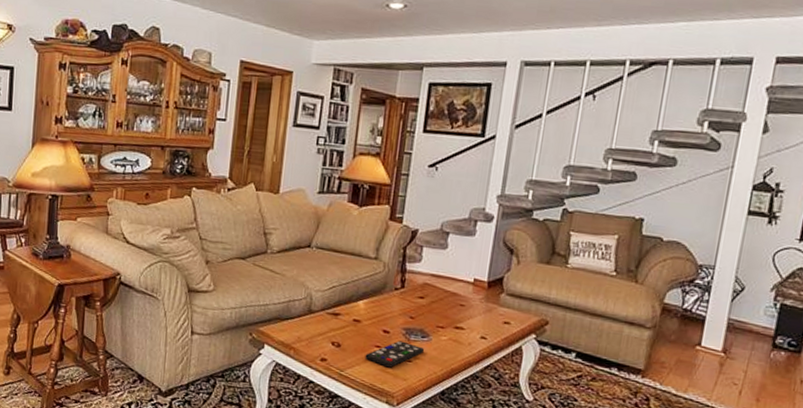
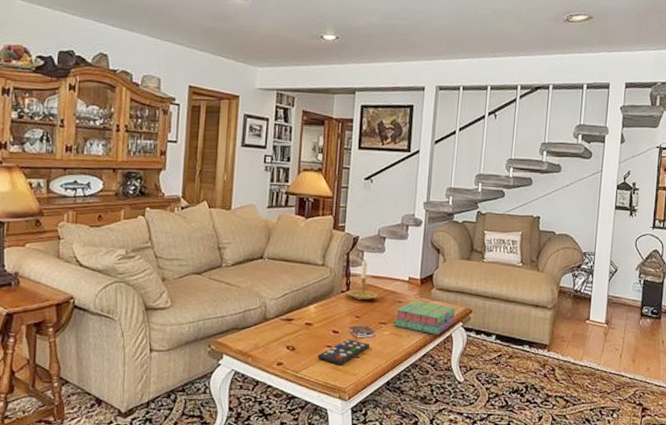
candle holder: none [401,256,438,301] -> present [347,259,379,300]
stack of books: none [452,305,529,346] -> present [393,301,456,335]

